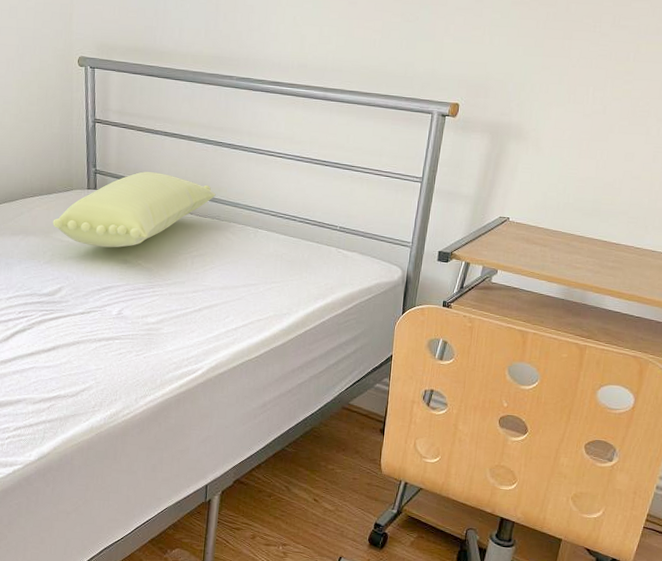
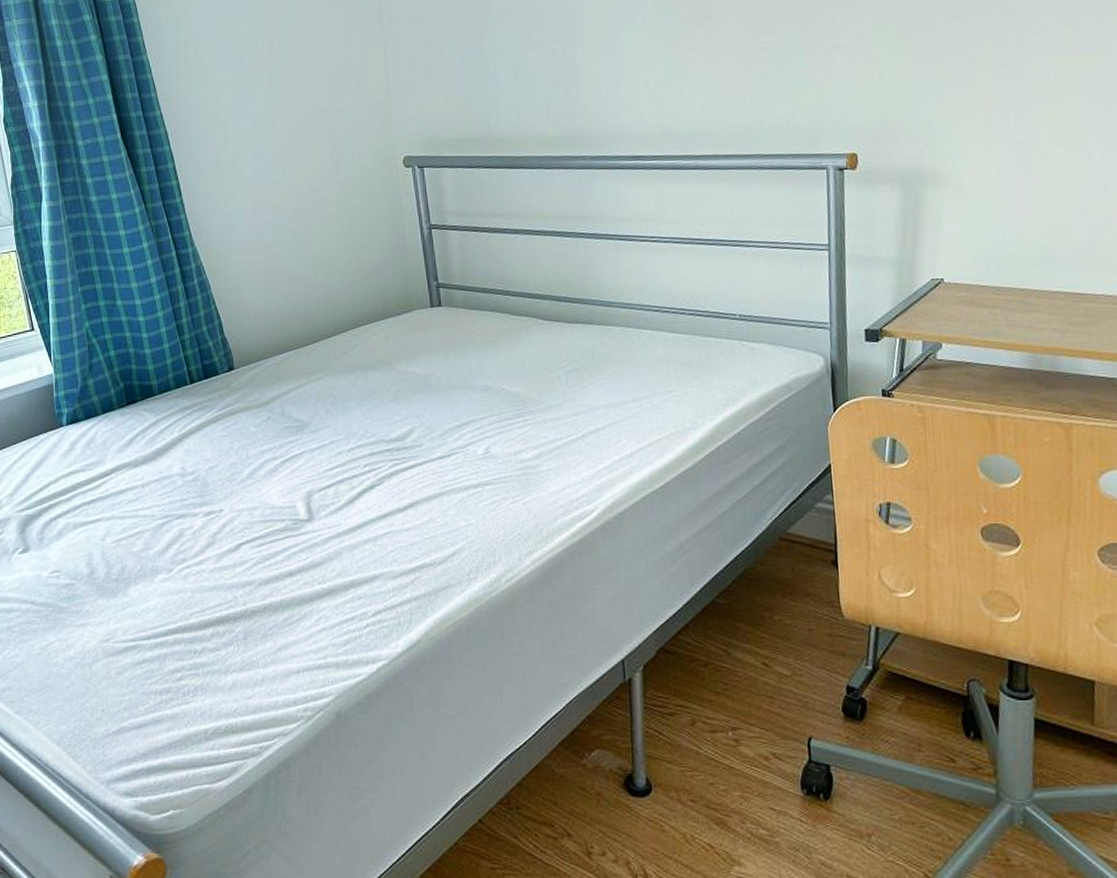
pillow: present [53,171,216,248] -> none [394,277,584,375]

